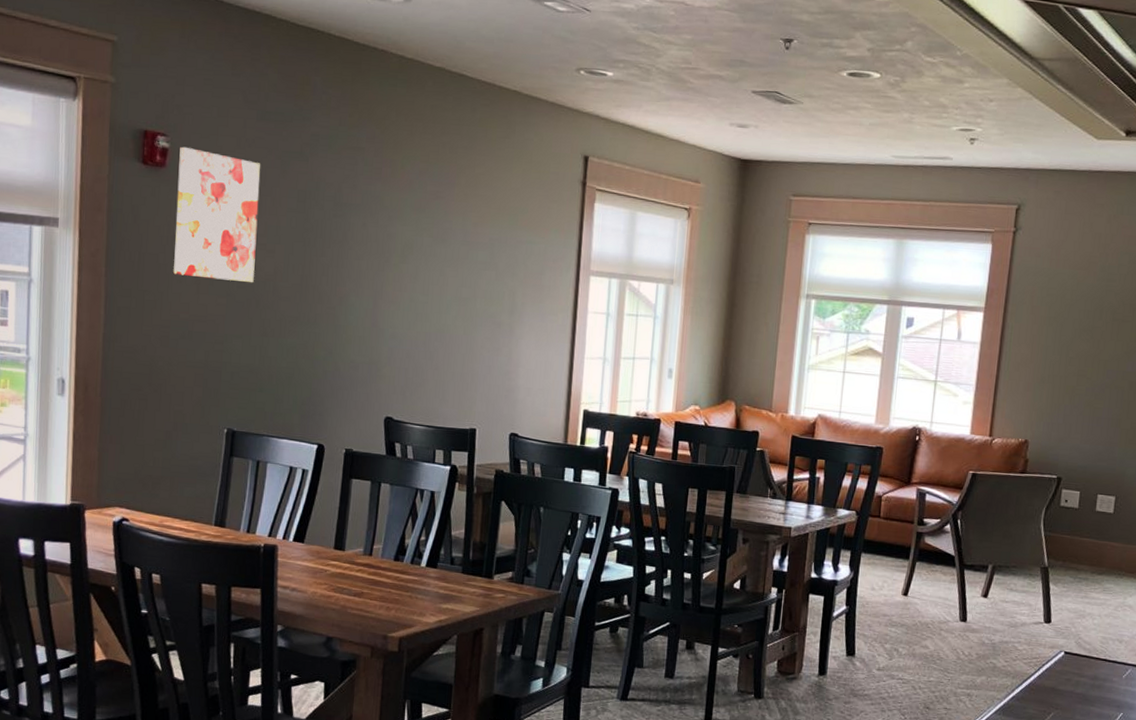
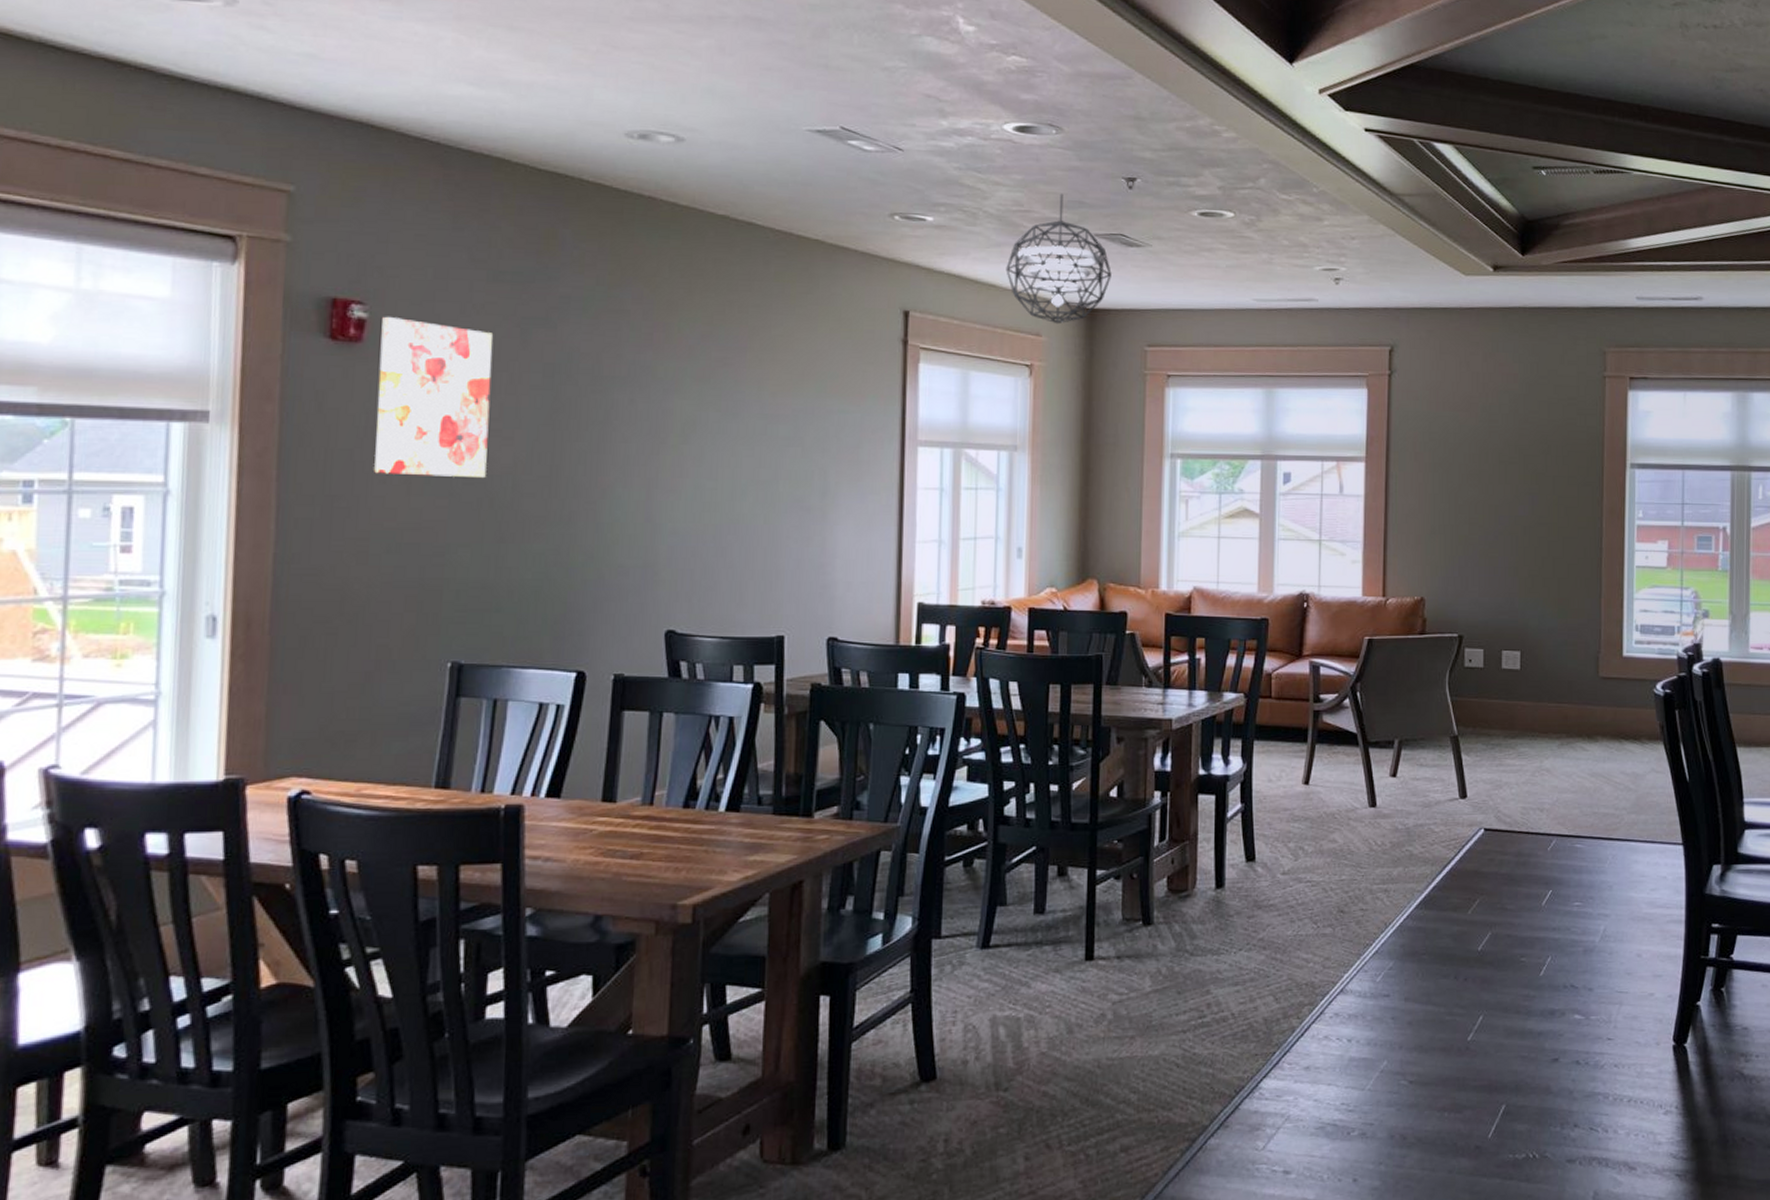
pendant light: none [672,52,765,173] -> present [1006,193,1112,324]

